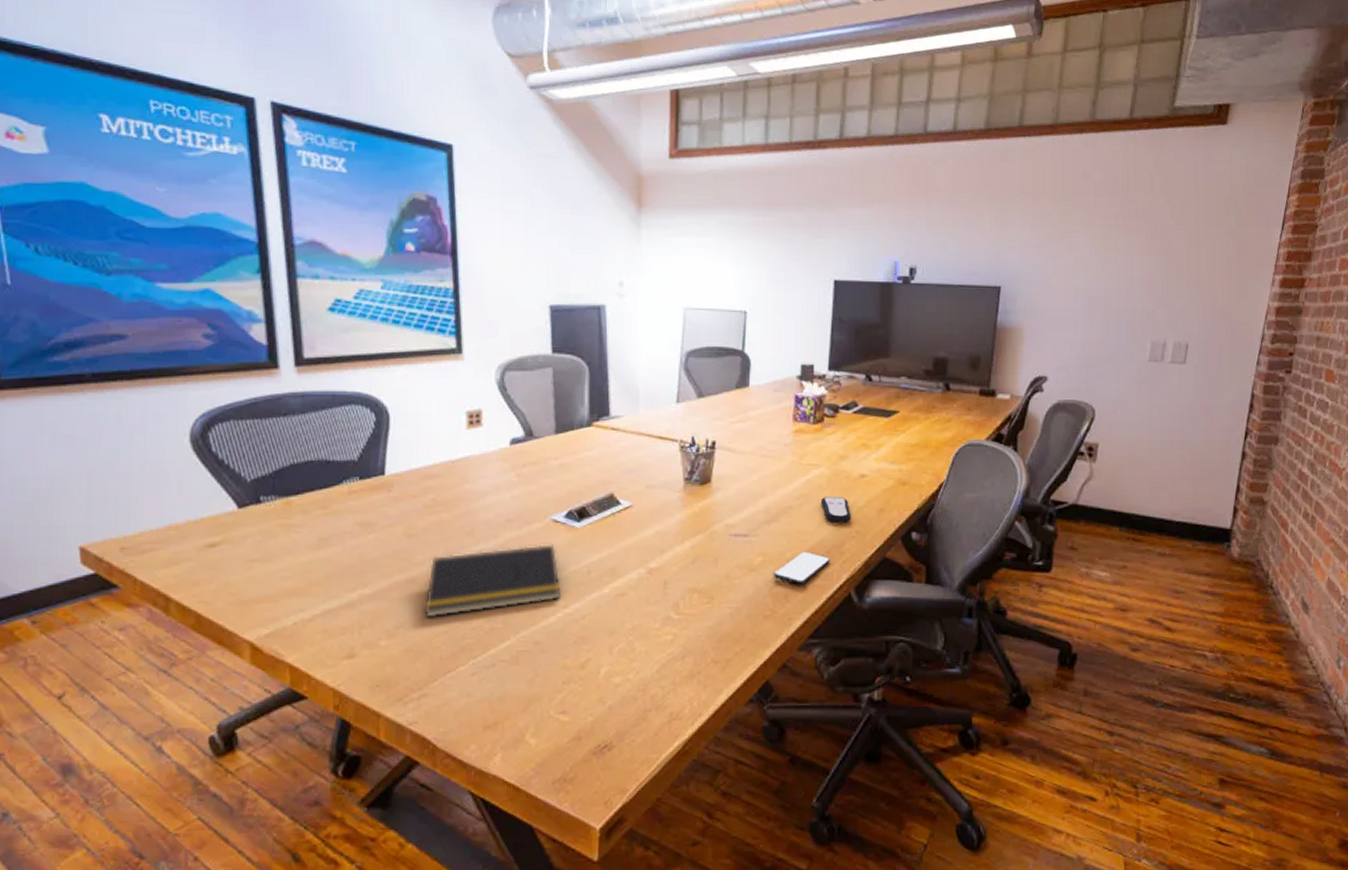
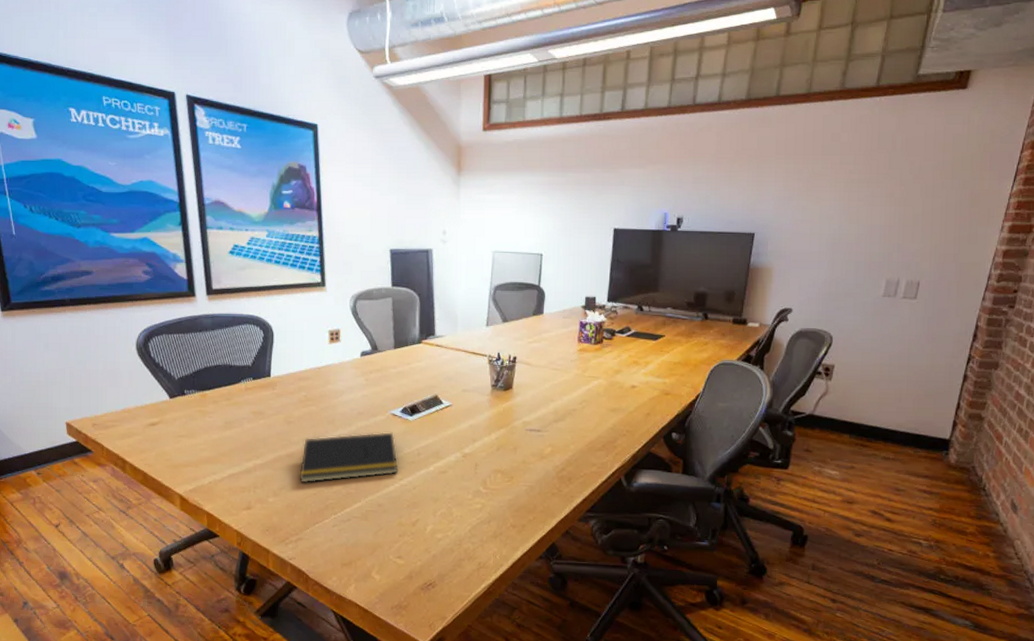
smartphone: present [774,551,830,585] -> none [560,444,605,471]
remote control: present [820,496,852,524] -> none [598,402,624,424]

